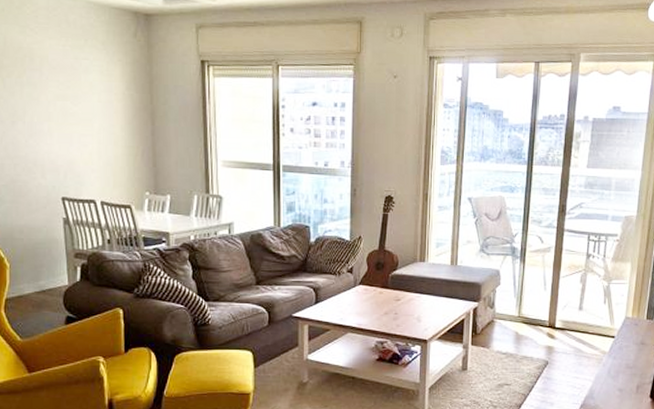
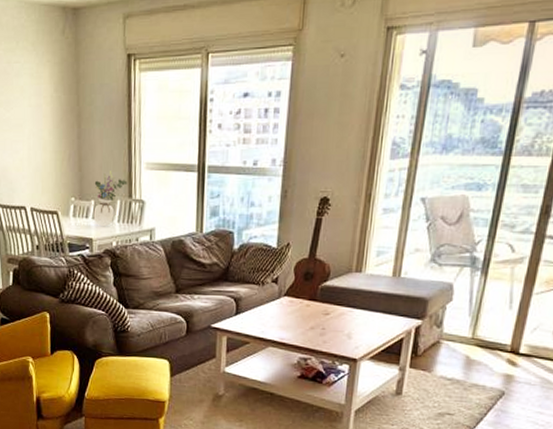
bouquet: none [169,167,204,221] -> present [93,171,128,227]

